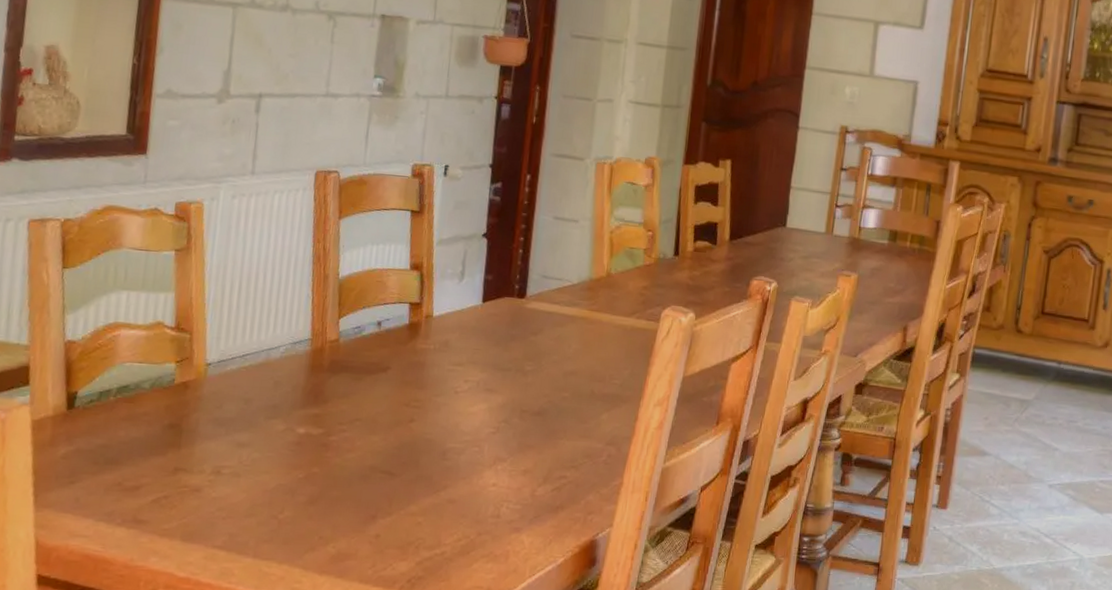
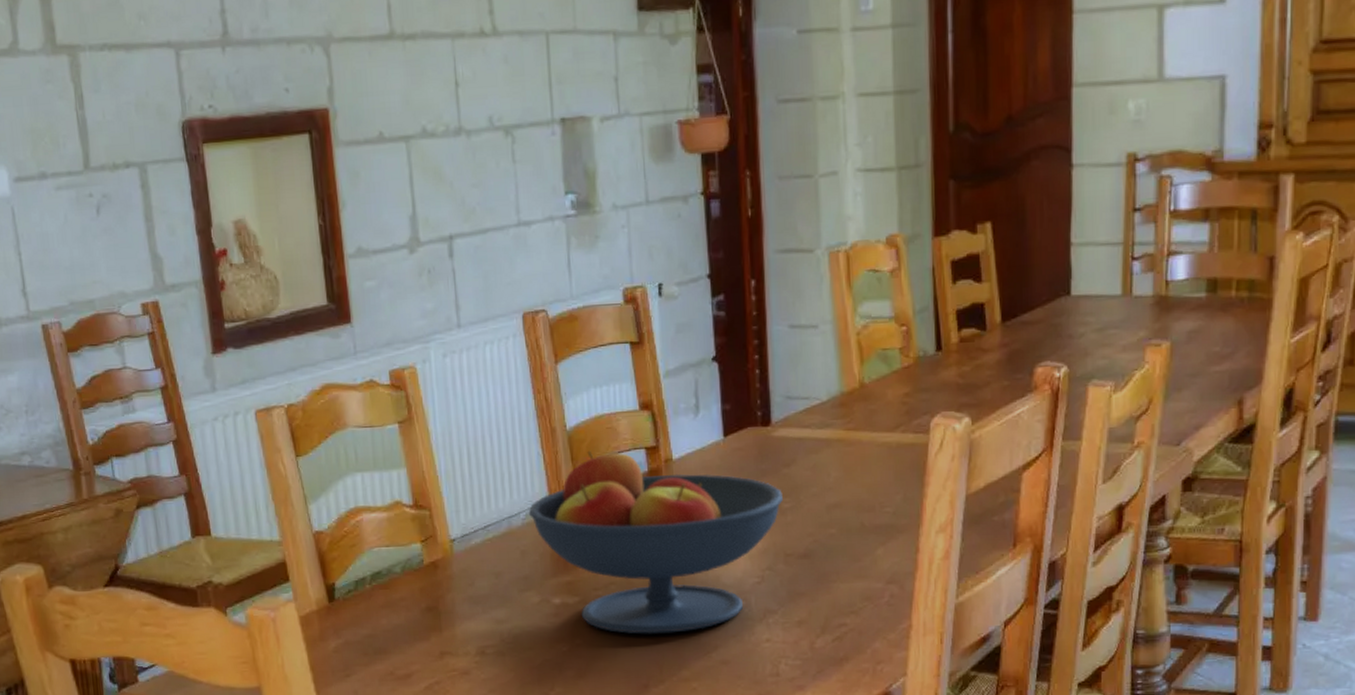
fruit bowl: none [288,299,527,471] -> present [528,450,783,634]

